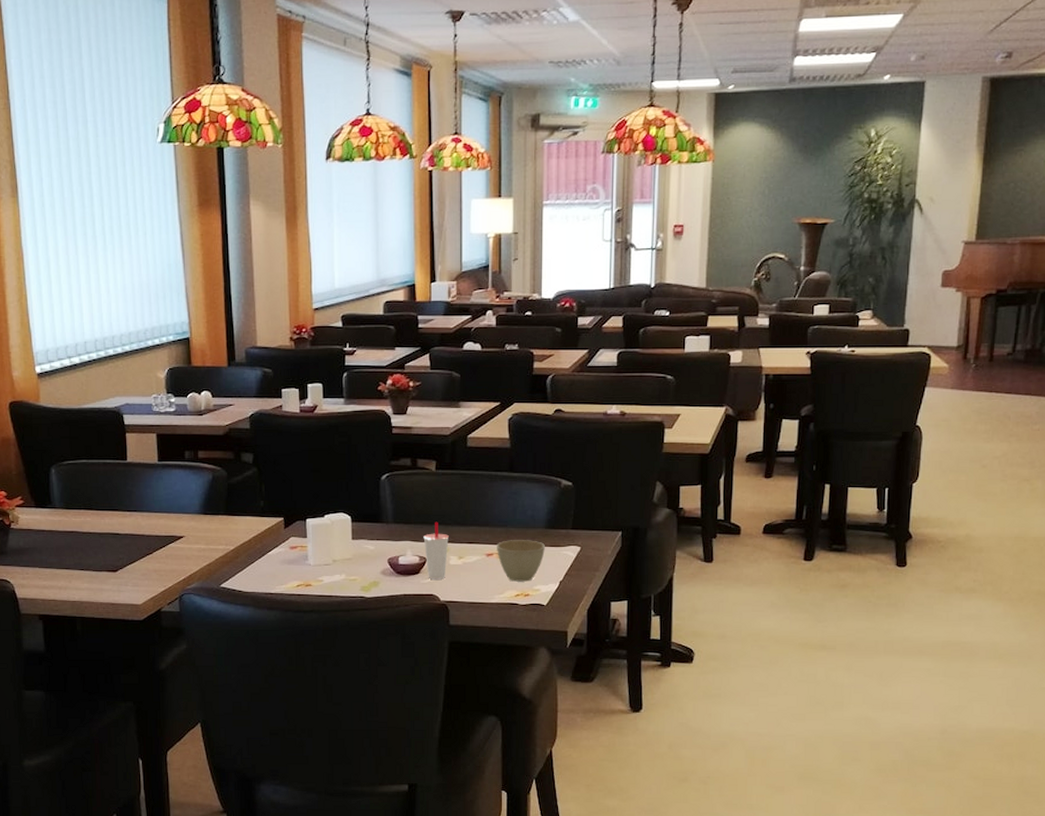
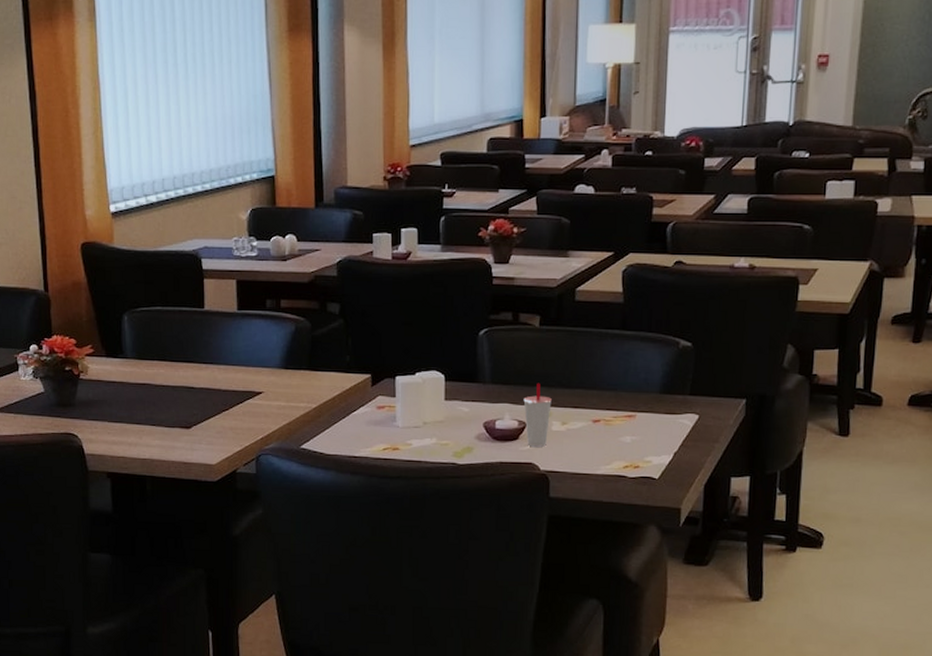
cup: present [497,540,545,582] -> none [604,405,659,452]

